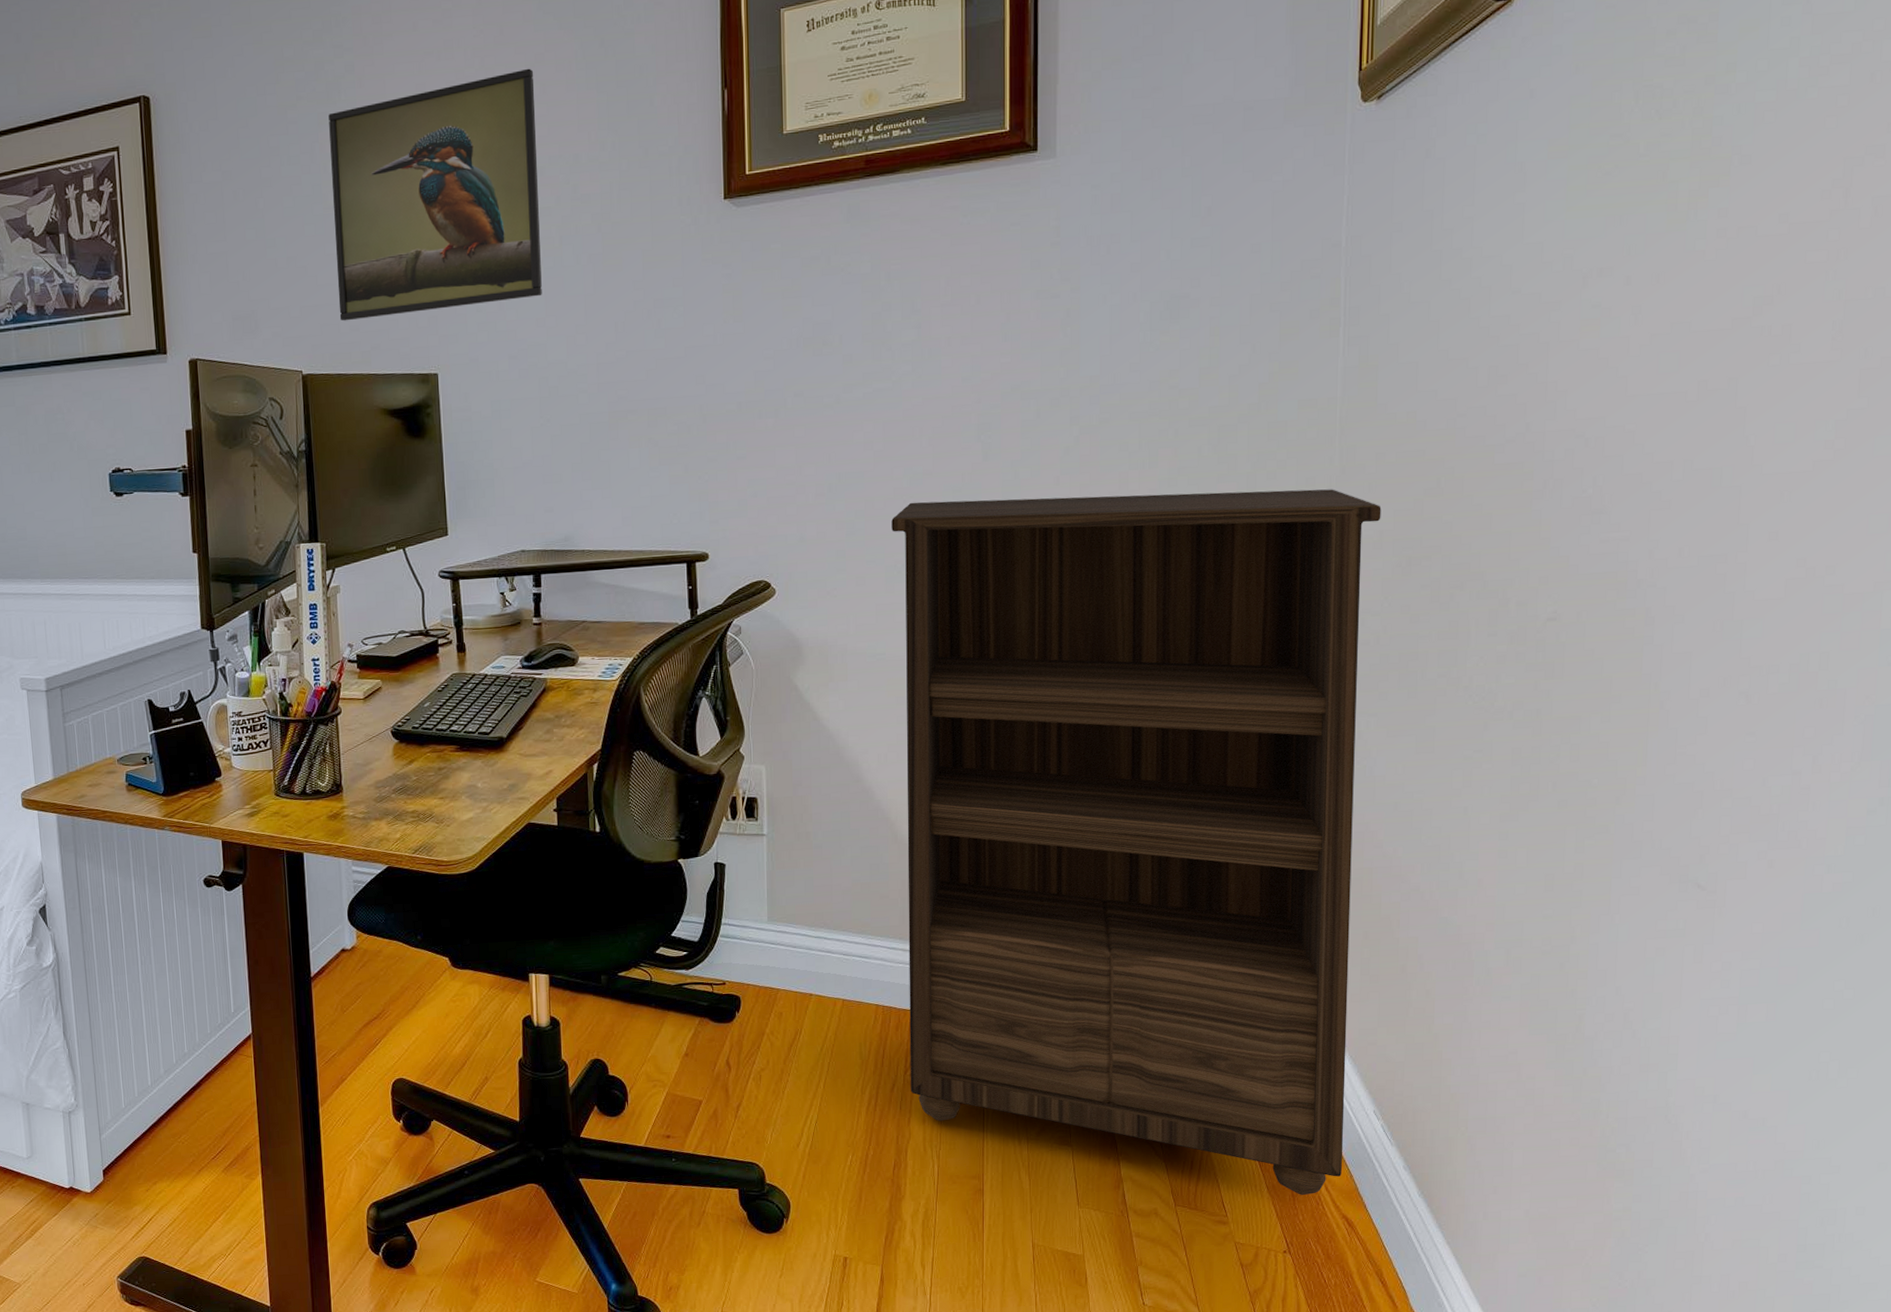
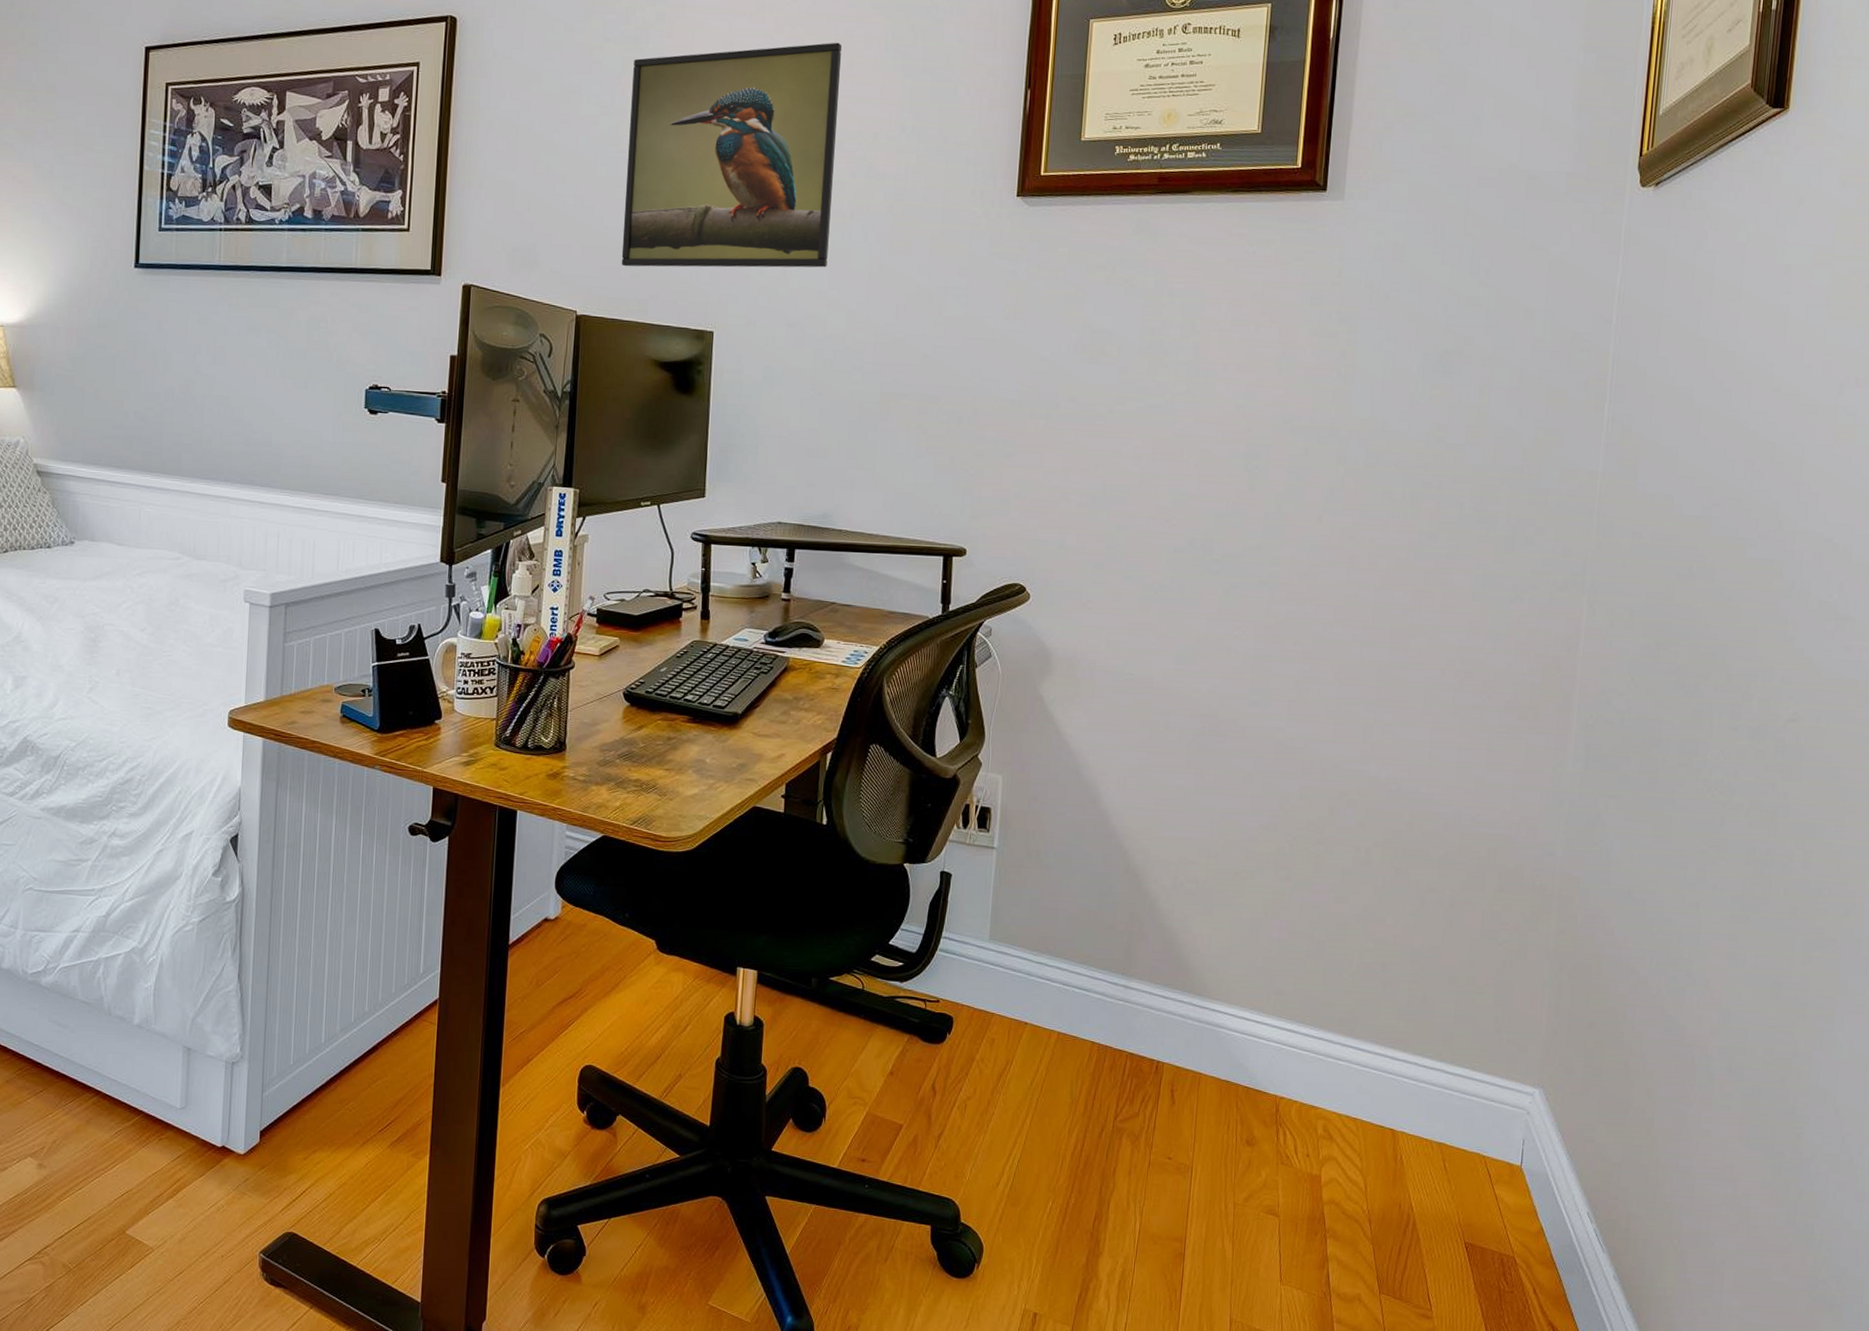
bookshelf: present [891,489,1381,1196] -> none [1118,523,1634,1297]

